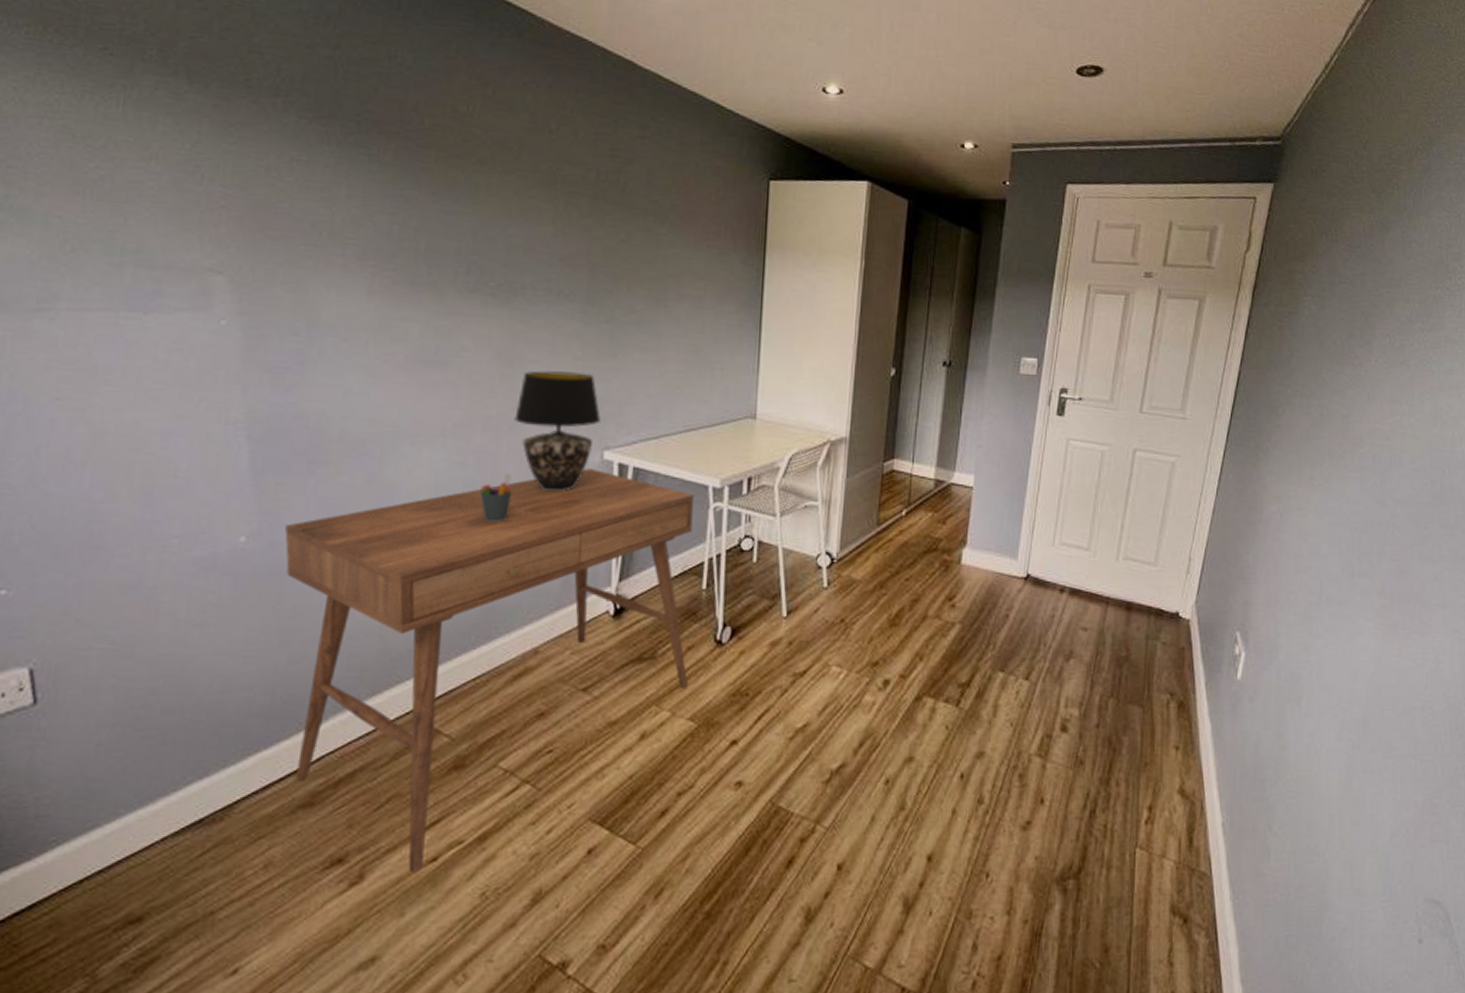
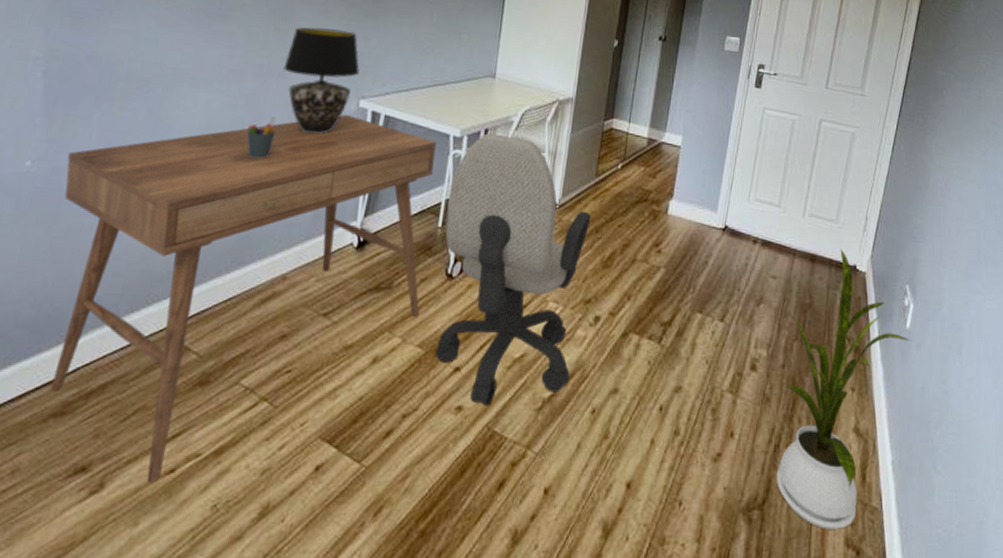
office chair: none [709,482,874,780] -> present [435,133,591,406]
house plant: none [1092,595,1243,897] -> present [776,249,911,529]

